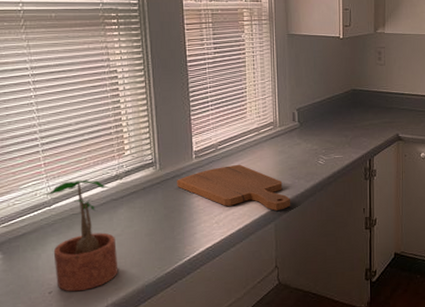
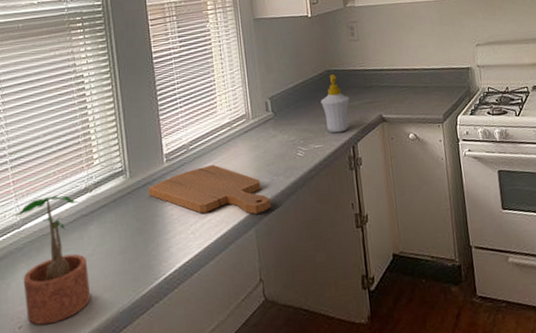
soap bottle: none [344,93,371,146] -> present [321,74,350,133]

